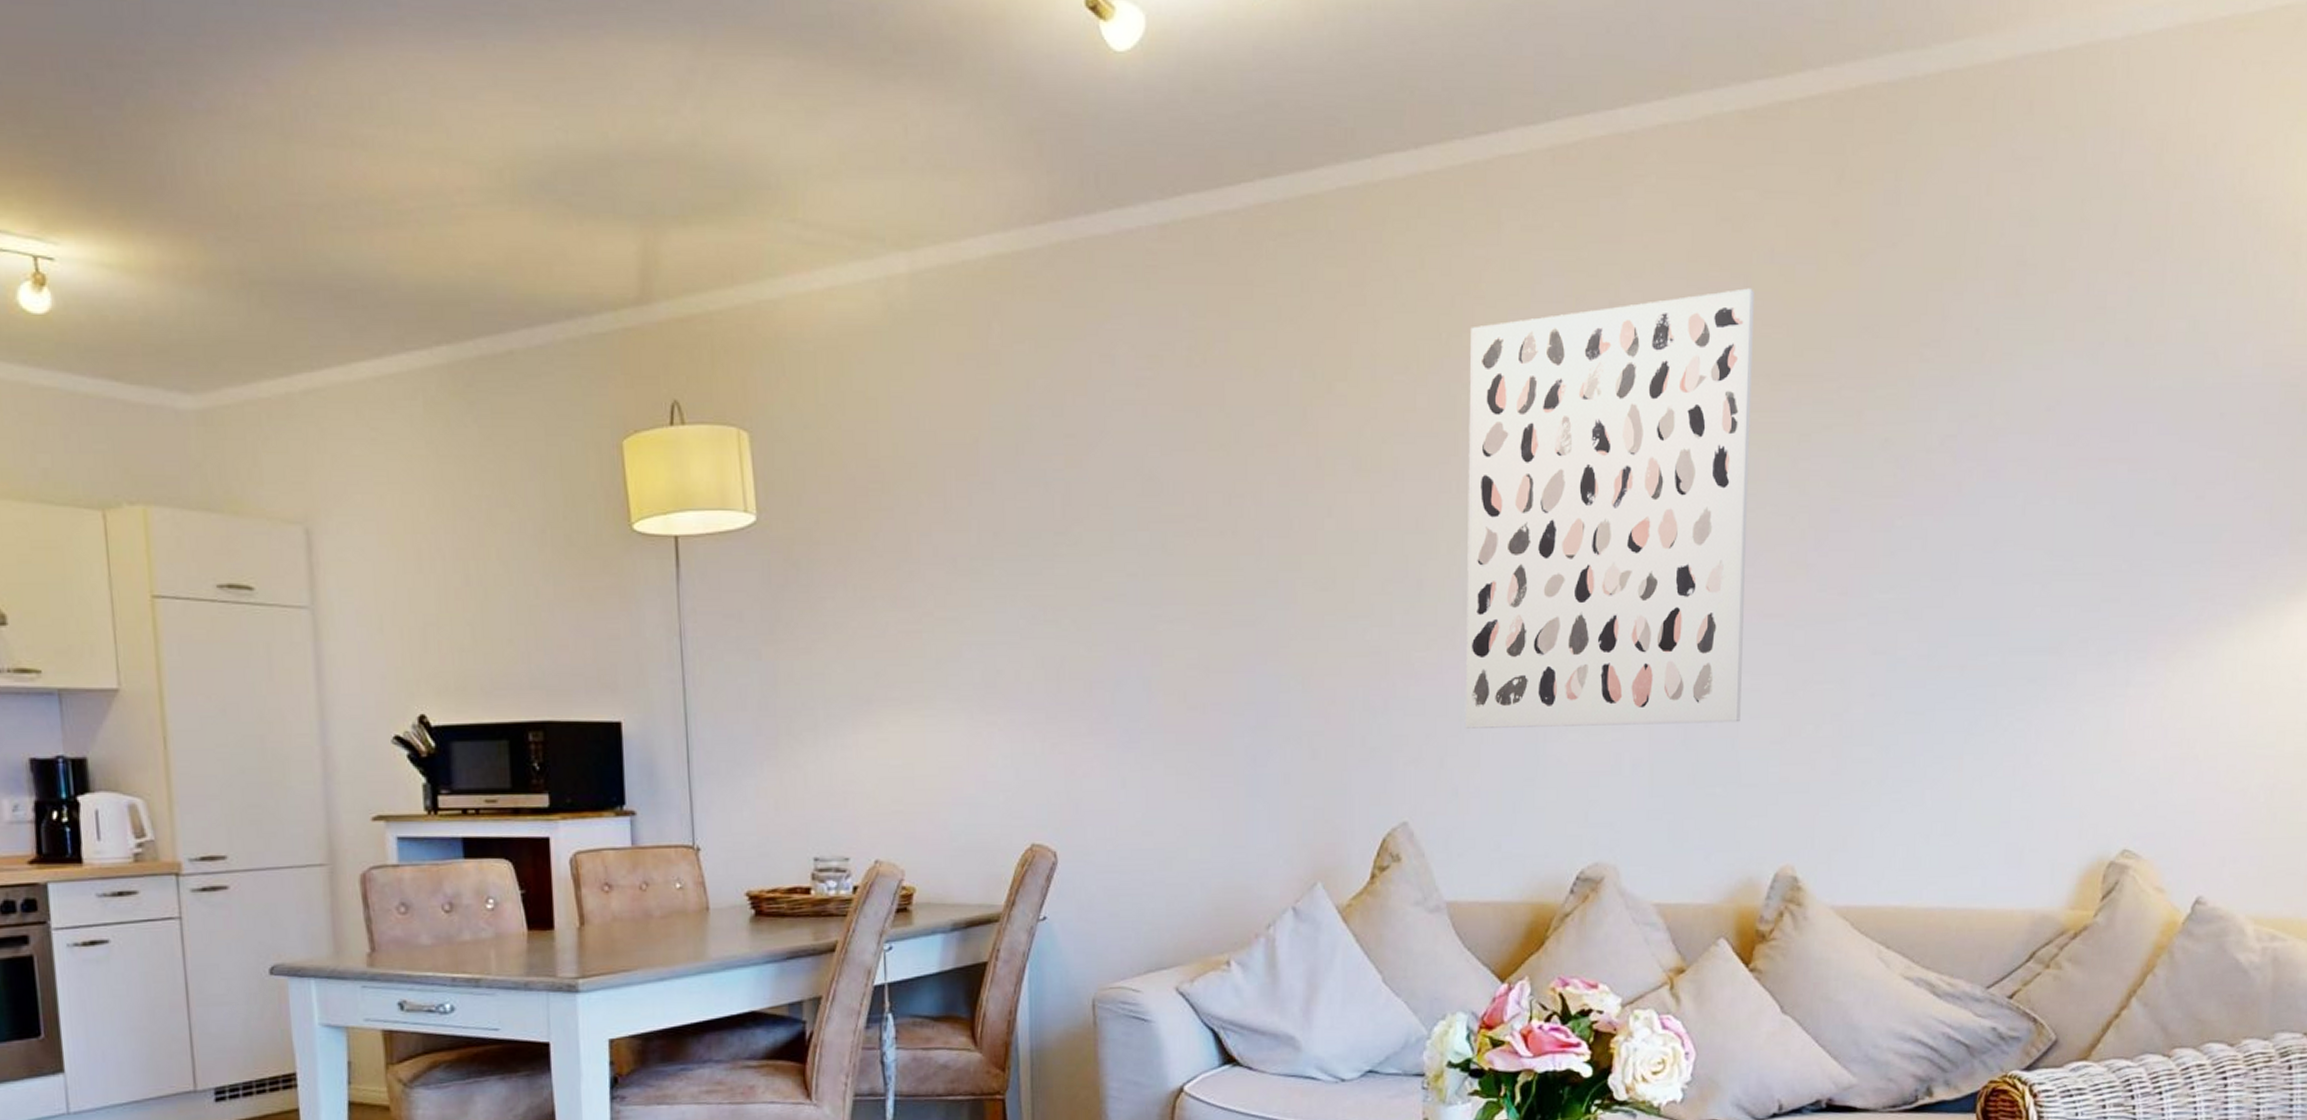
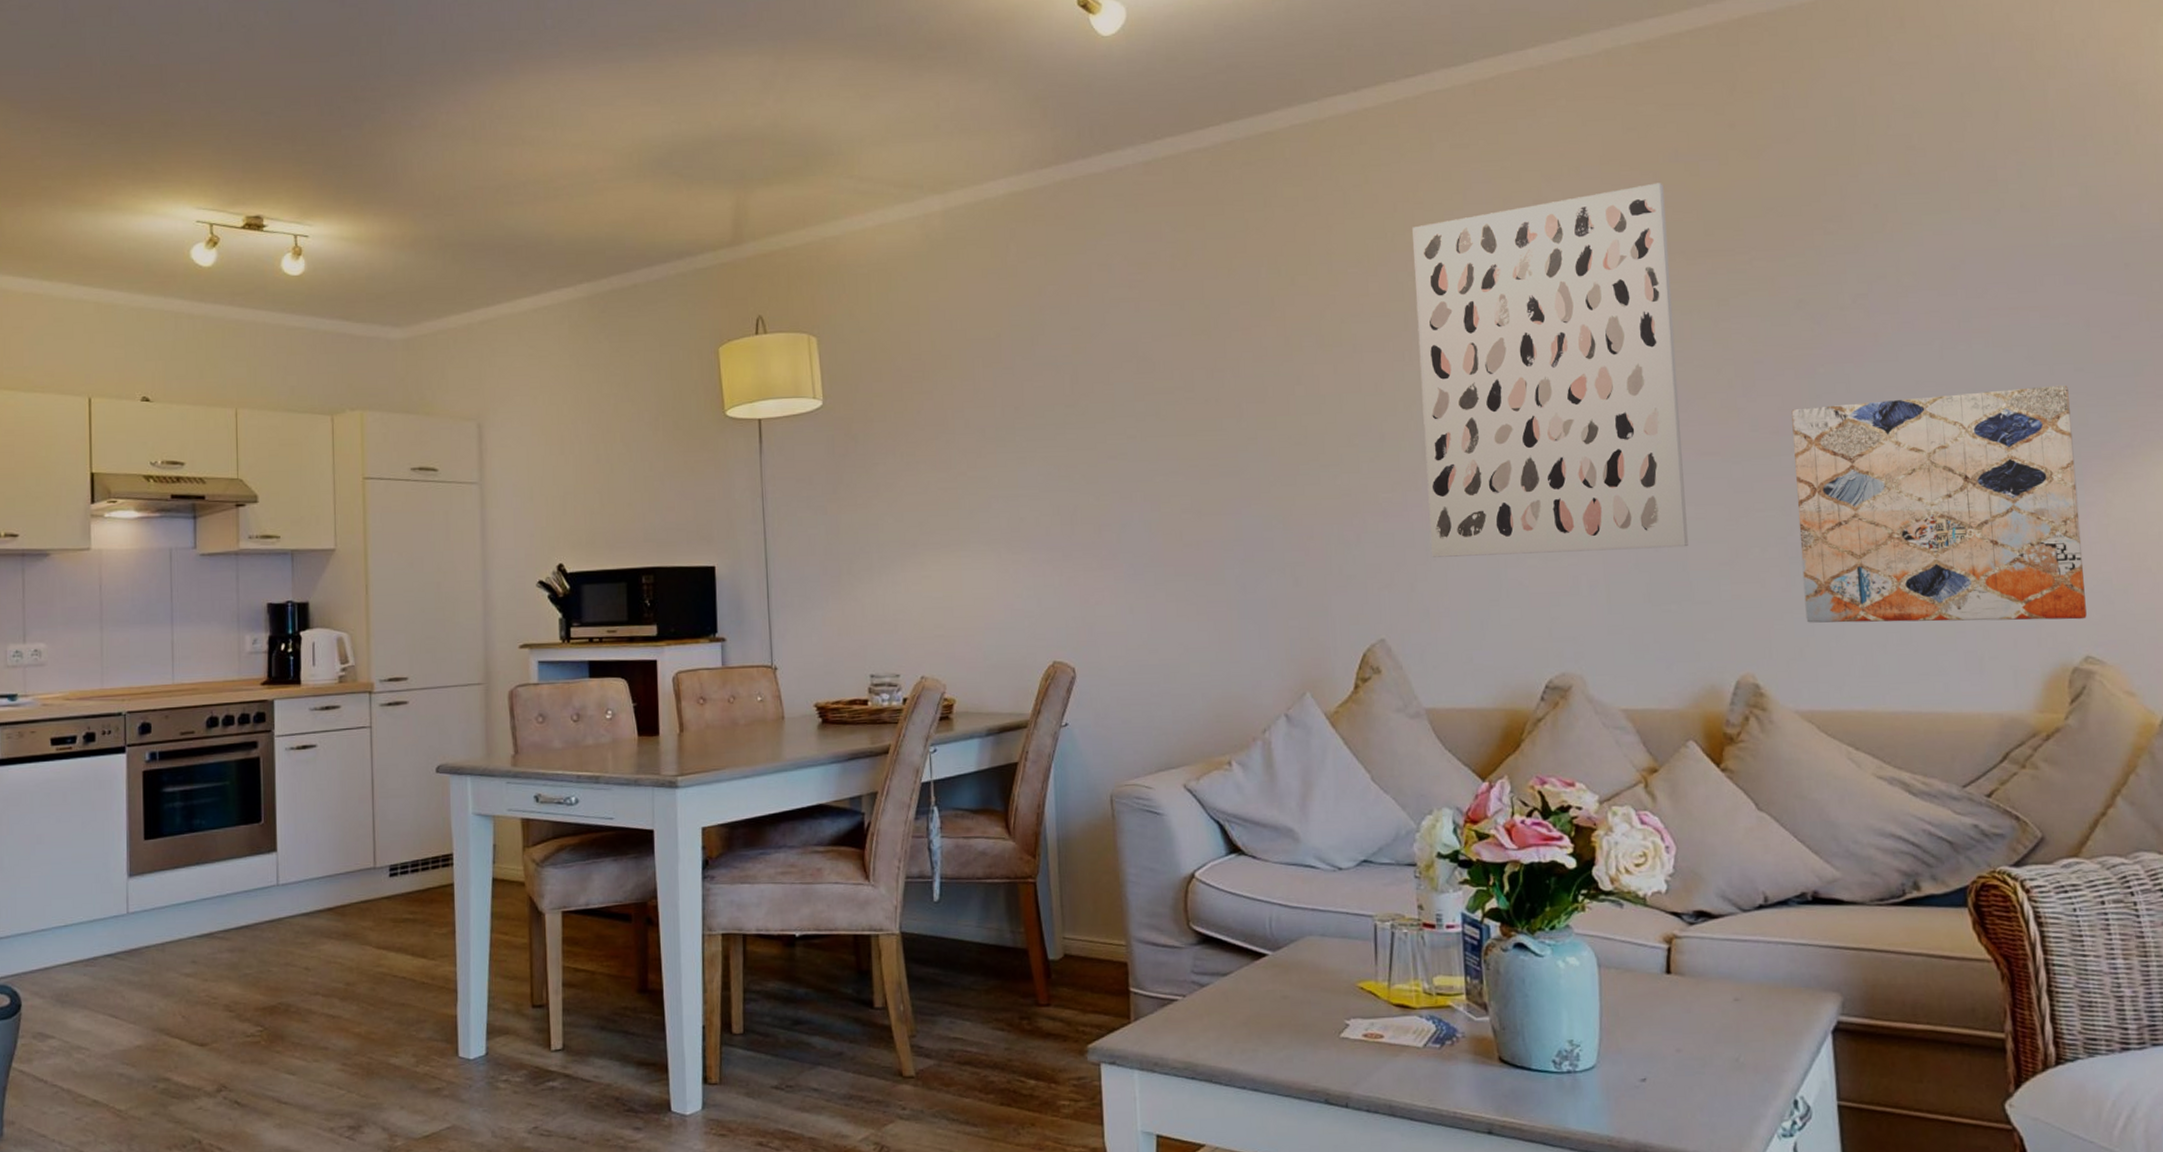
wall art: none [1853,550,2145,811] -> present [1791,385,2087,623]

